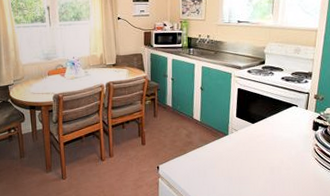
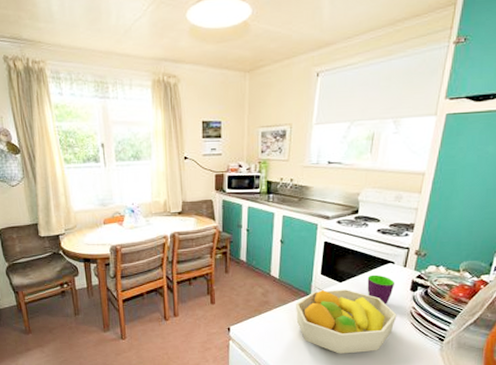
fruit bowl: none [215,130,303,188] -> present [295,289,397,354]
mug: none [276,116,299,143] -> present [367,274,394,304]

